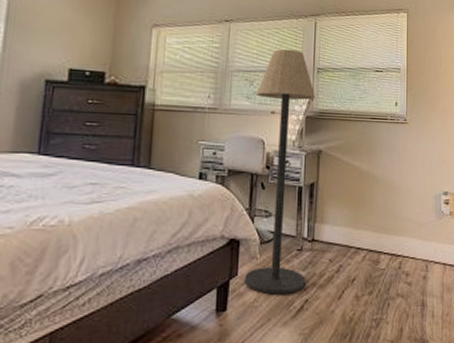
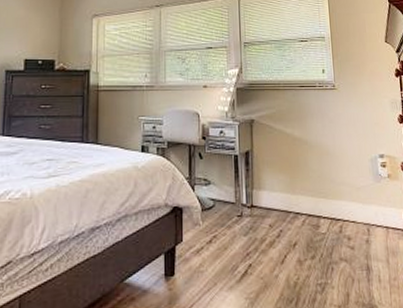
floor lamp: present [245,49,316,295] -> none [188,27,248,260]

